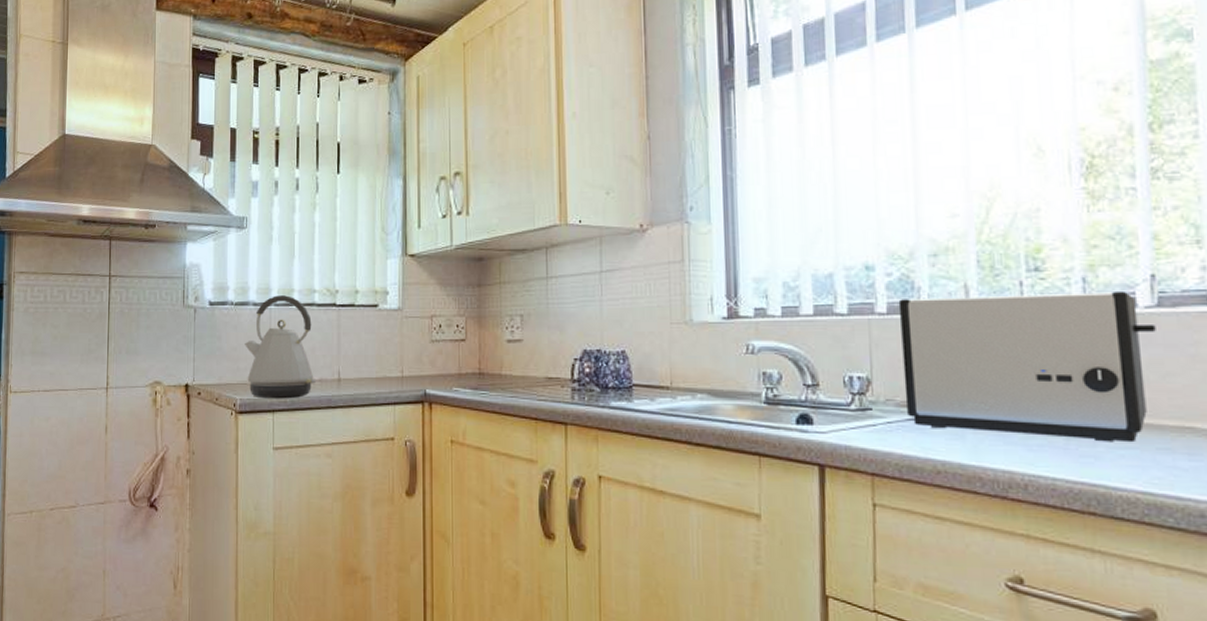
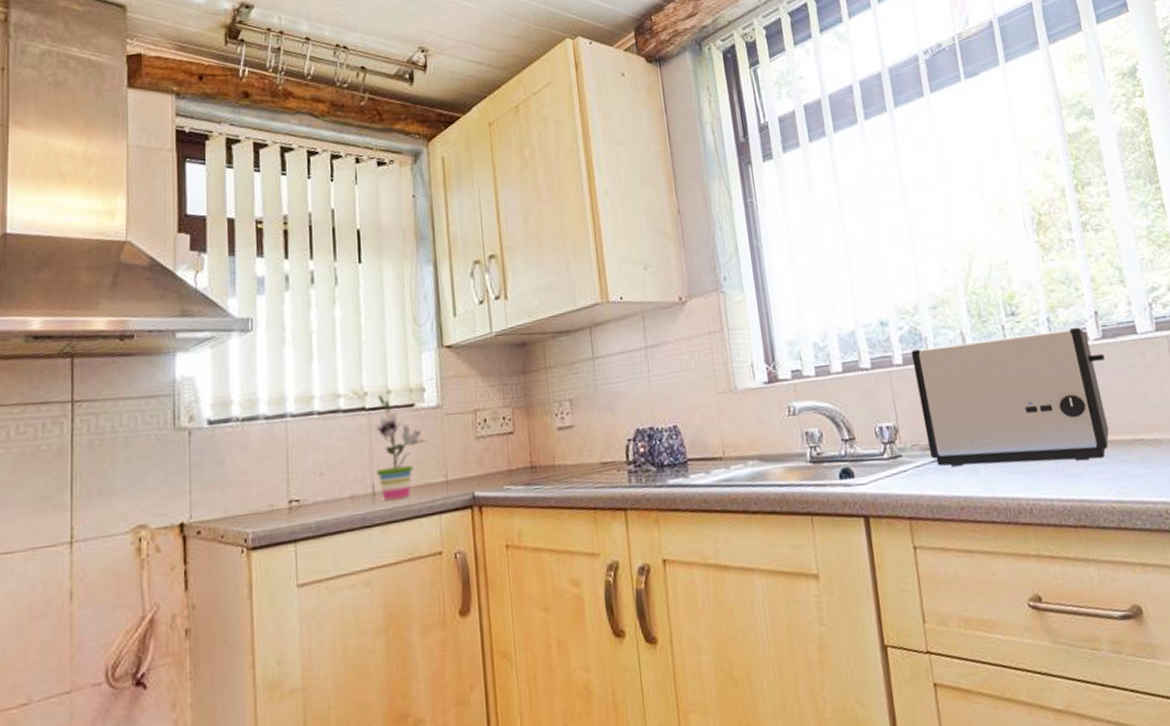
kettle: present [245,295,316,399] -> none [256,403,346,529]
potted plant: none [340,293,386,387] -> present [371,394,426,501]

